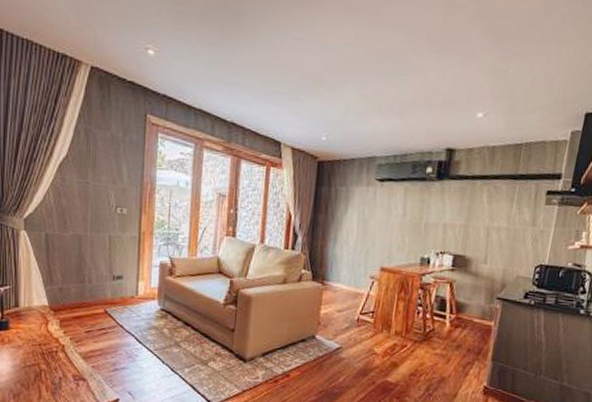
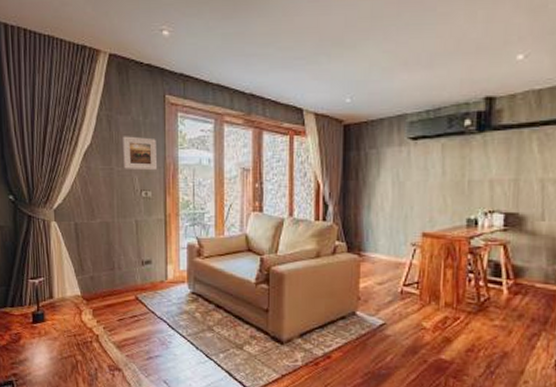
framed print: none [100,151,135,187] -> present [123,136,157,170]

